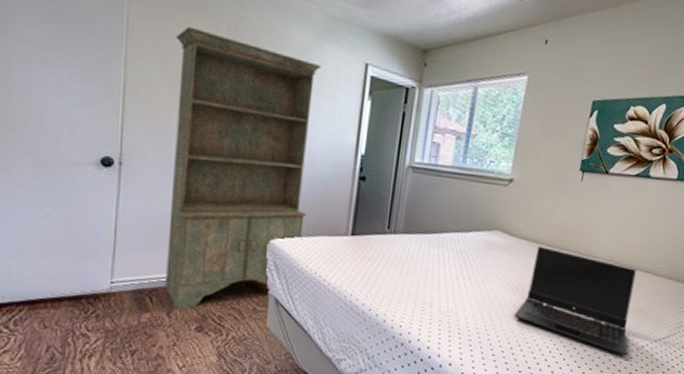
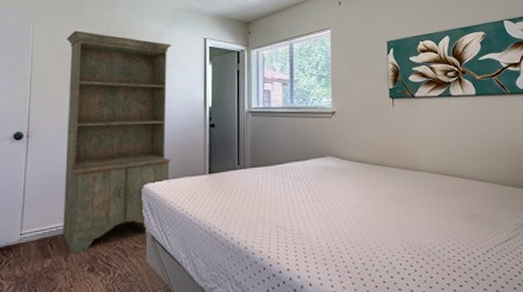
laptop computer: present [513,246,637,356] -> none [359,166,475,262]

